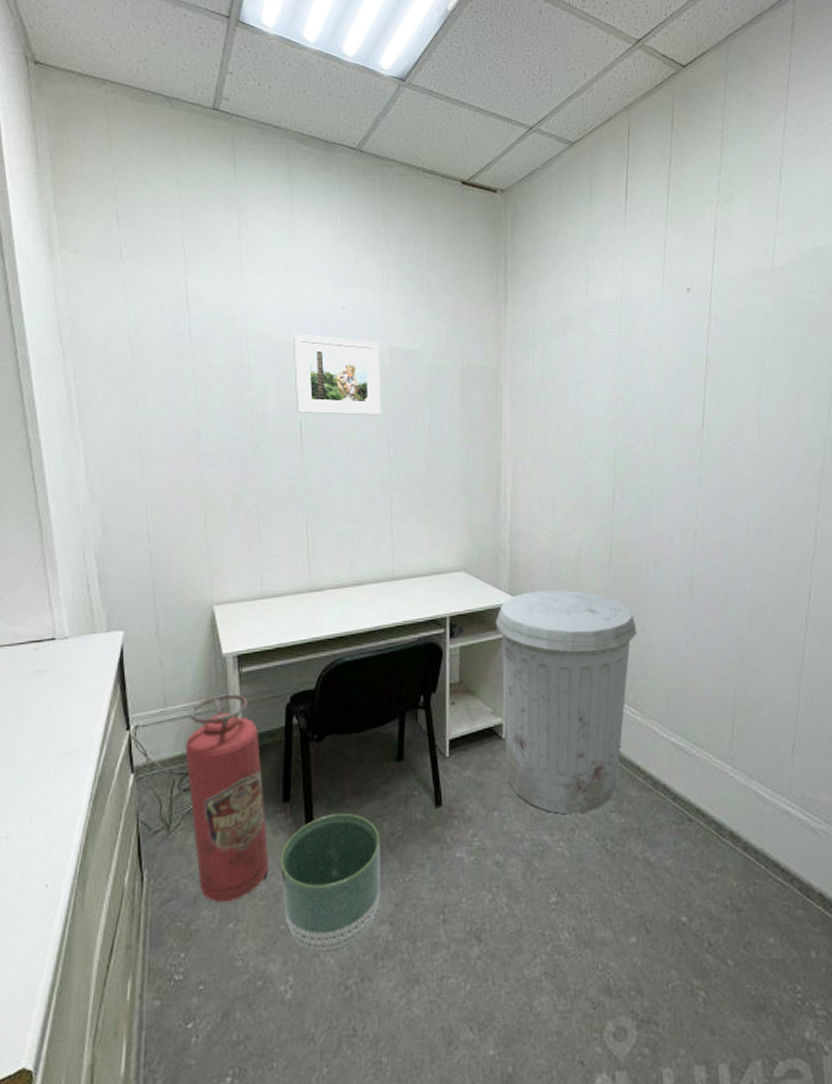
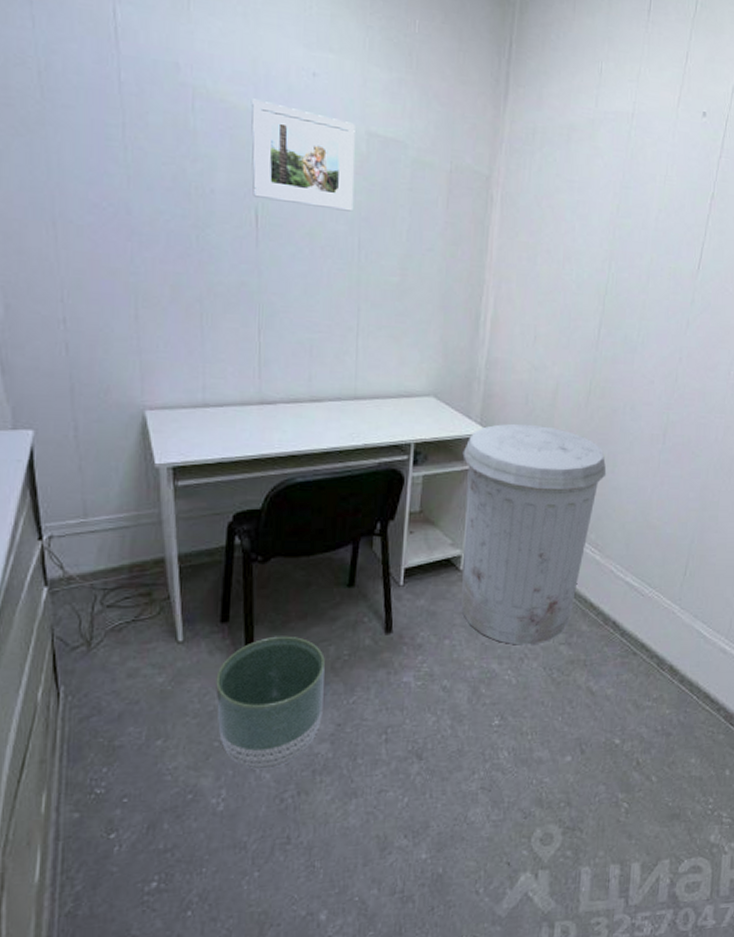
fire extinguisher: present [185,694,268,903] -> none [109,508,203,720]

